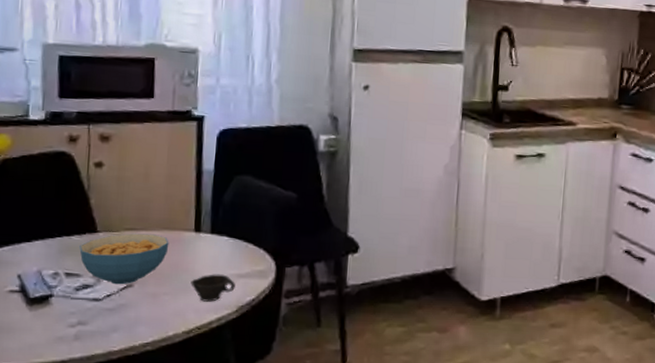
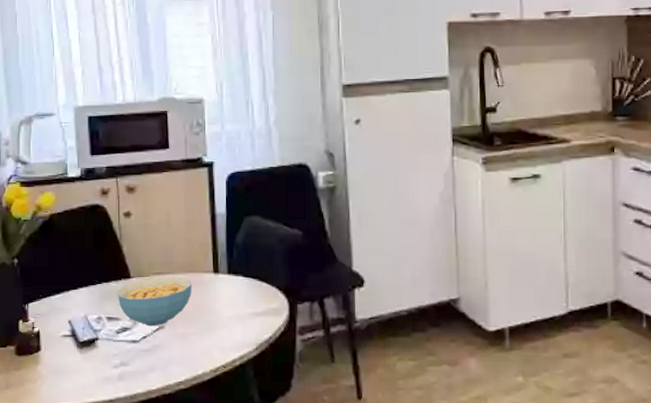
cup: present [190,274,235,302] -> none [214,313,253,341]

